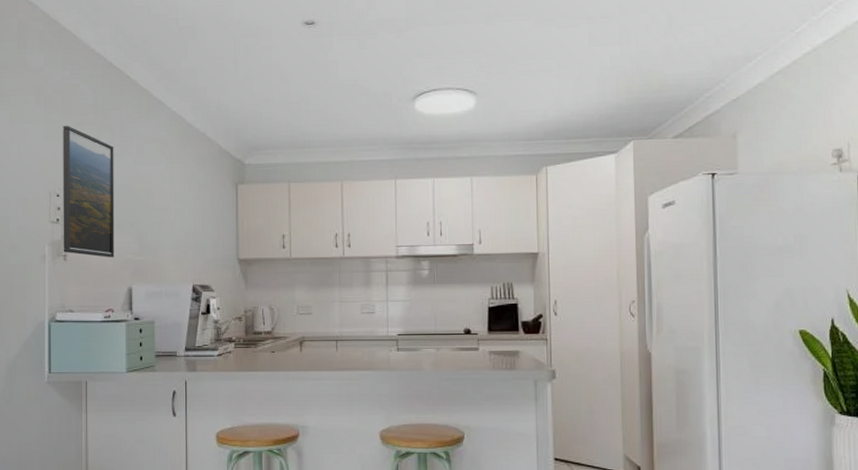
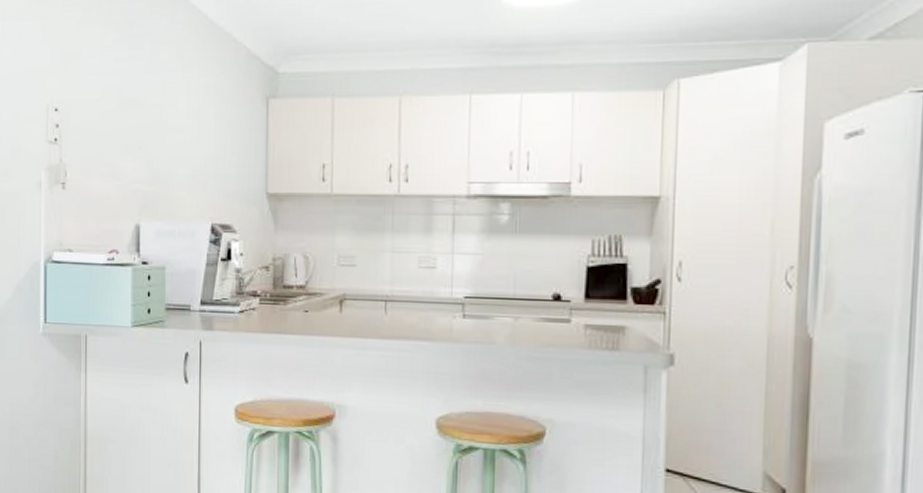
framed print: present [63,125,115,258] -> none [61,23,122,187]

